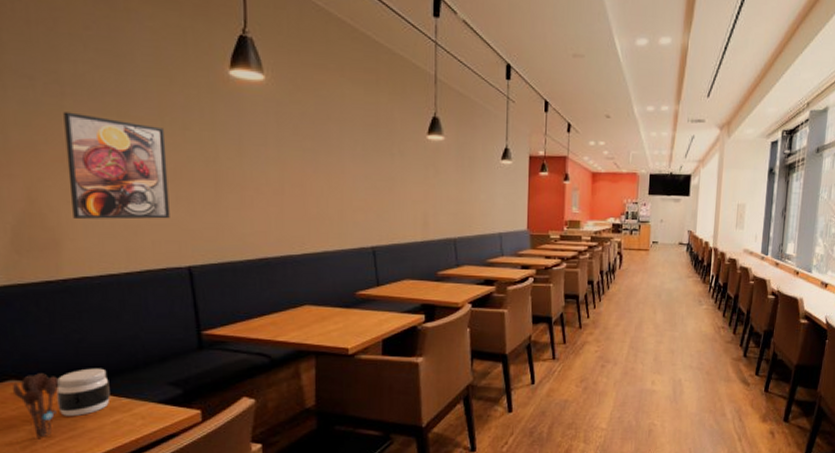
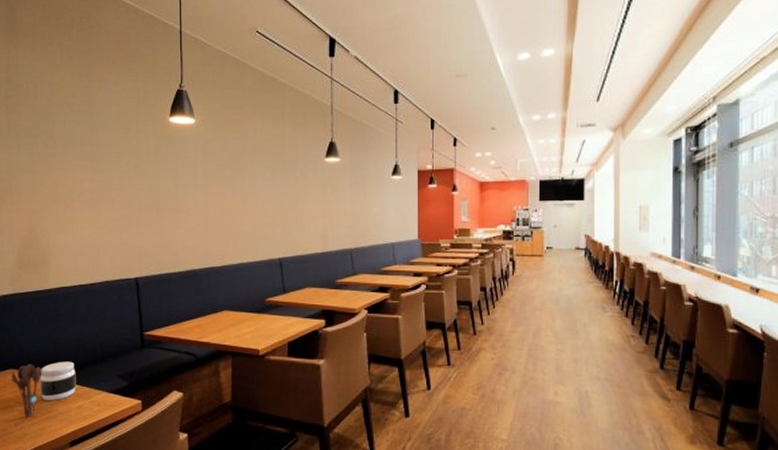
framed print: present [63,111,170,220] -> none [55,160,124,241]

